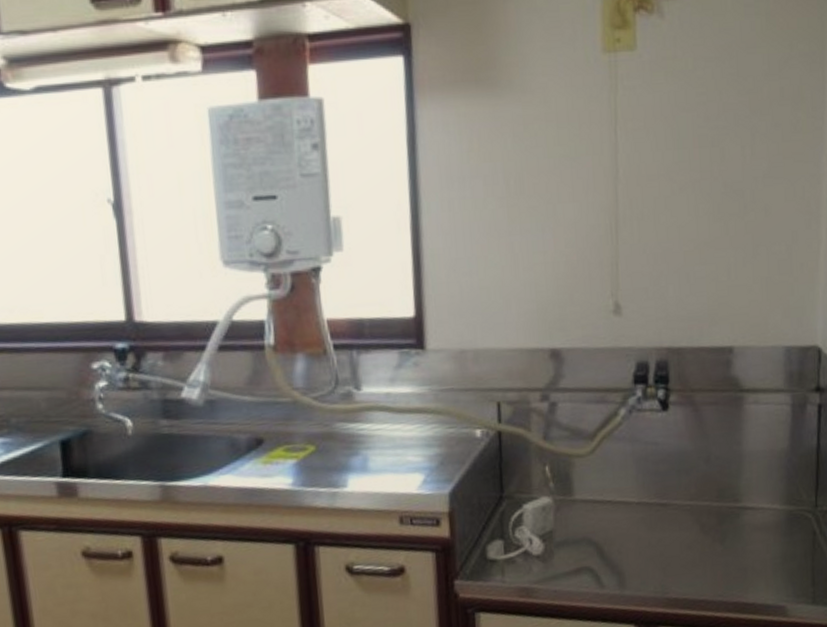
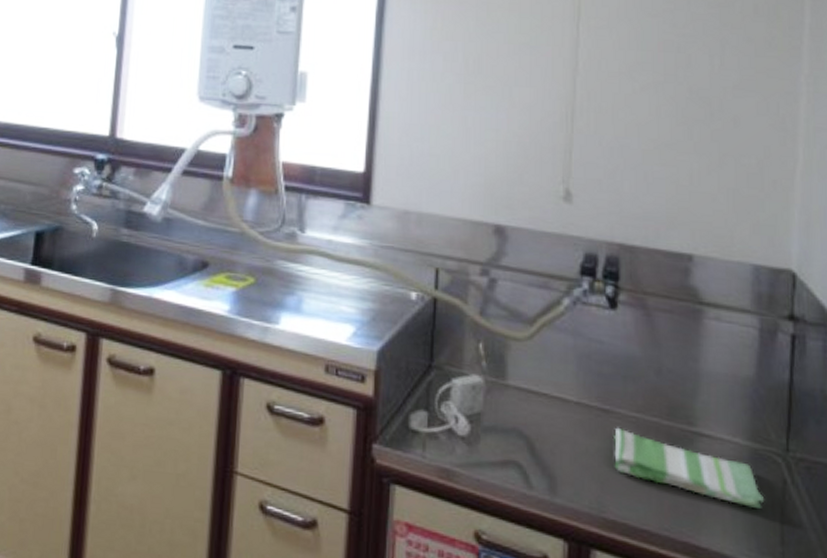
dish towel: none [671,517,799,561] -> present [612,427,765,509]

